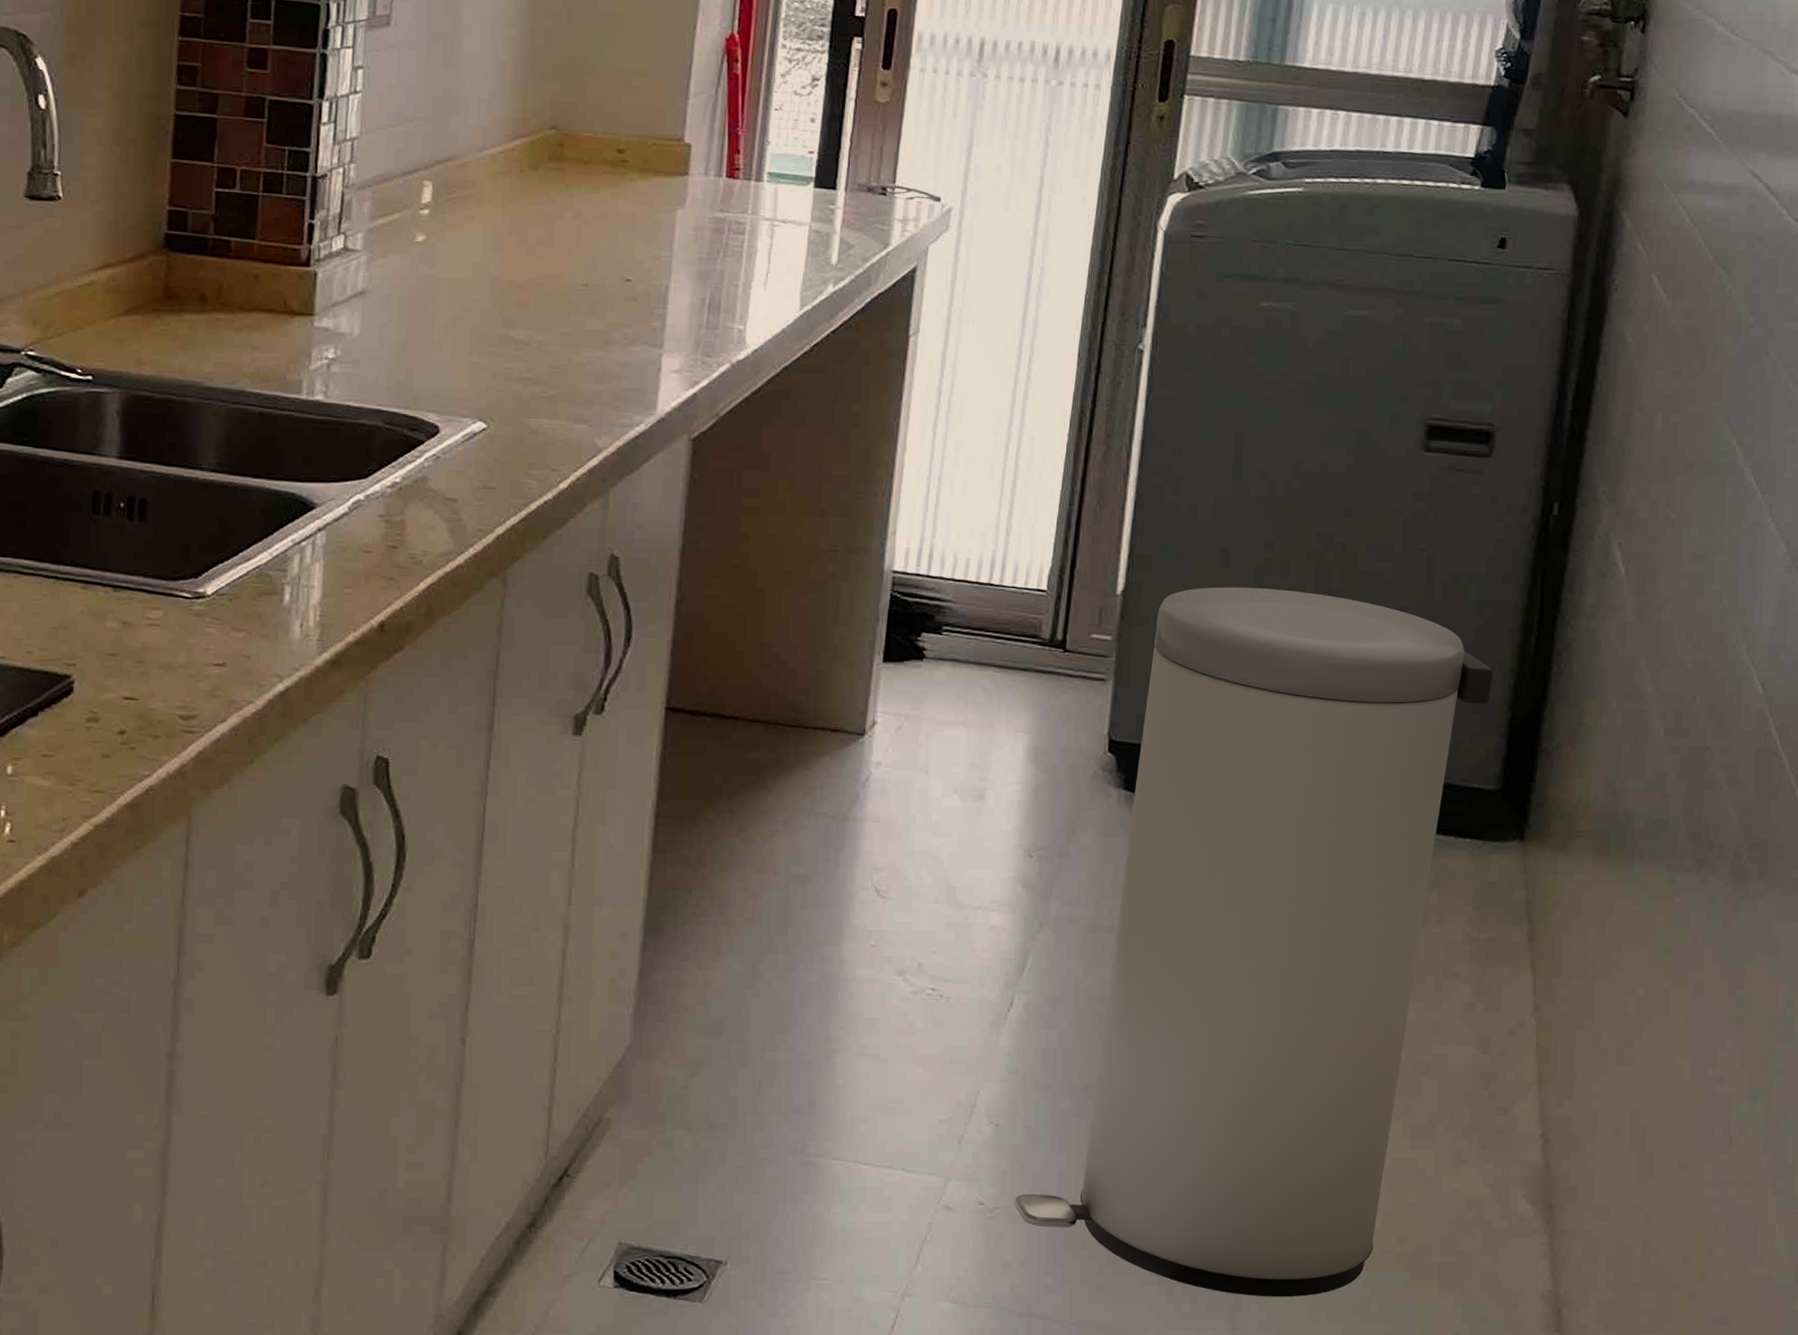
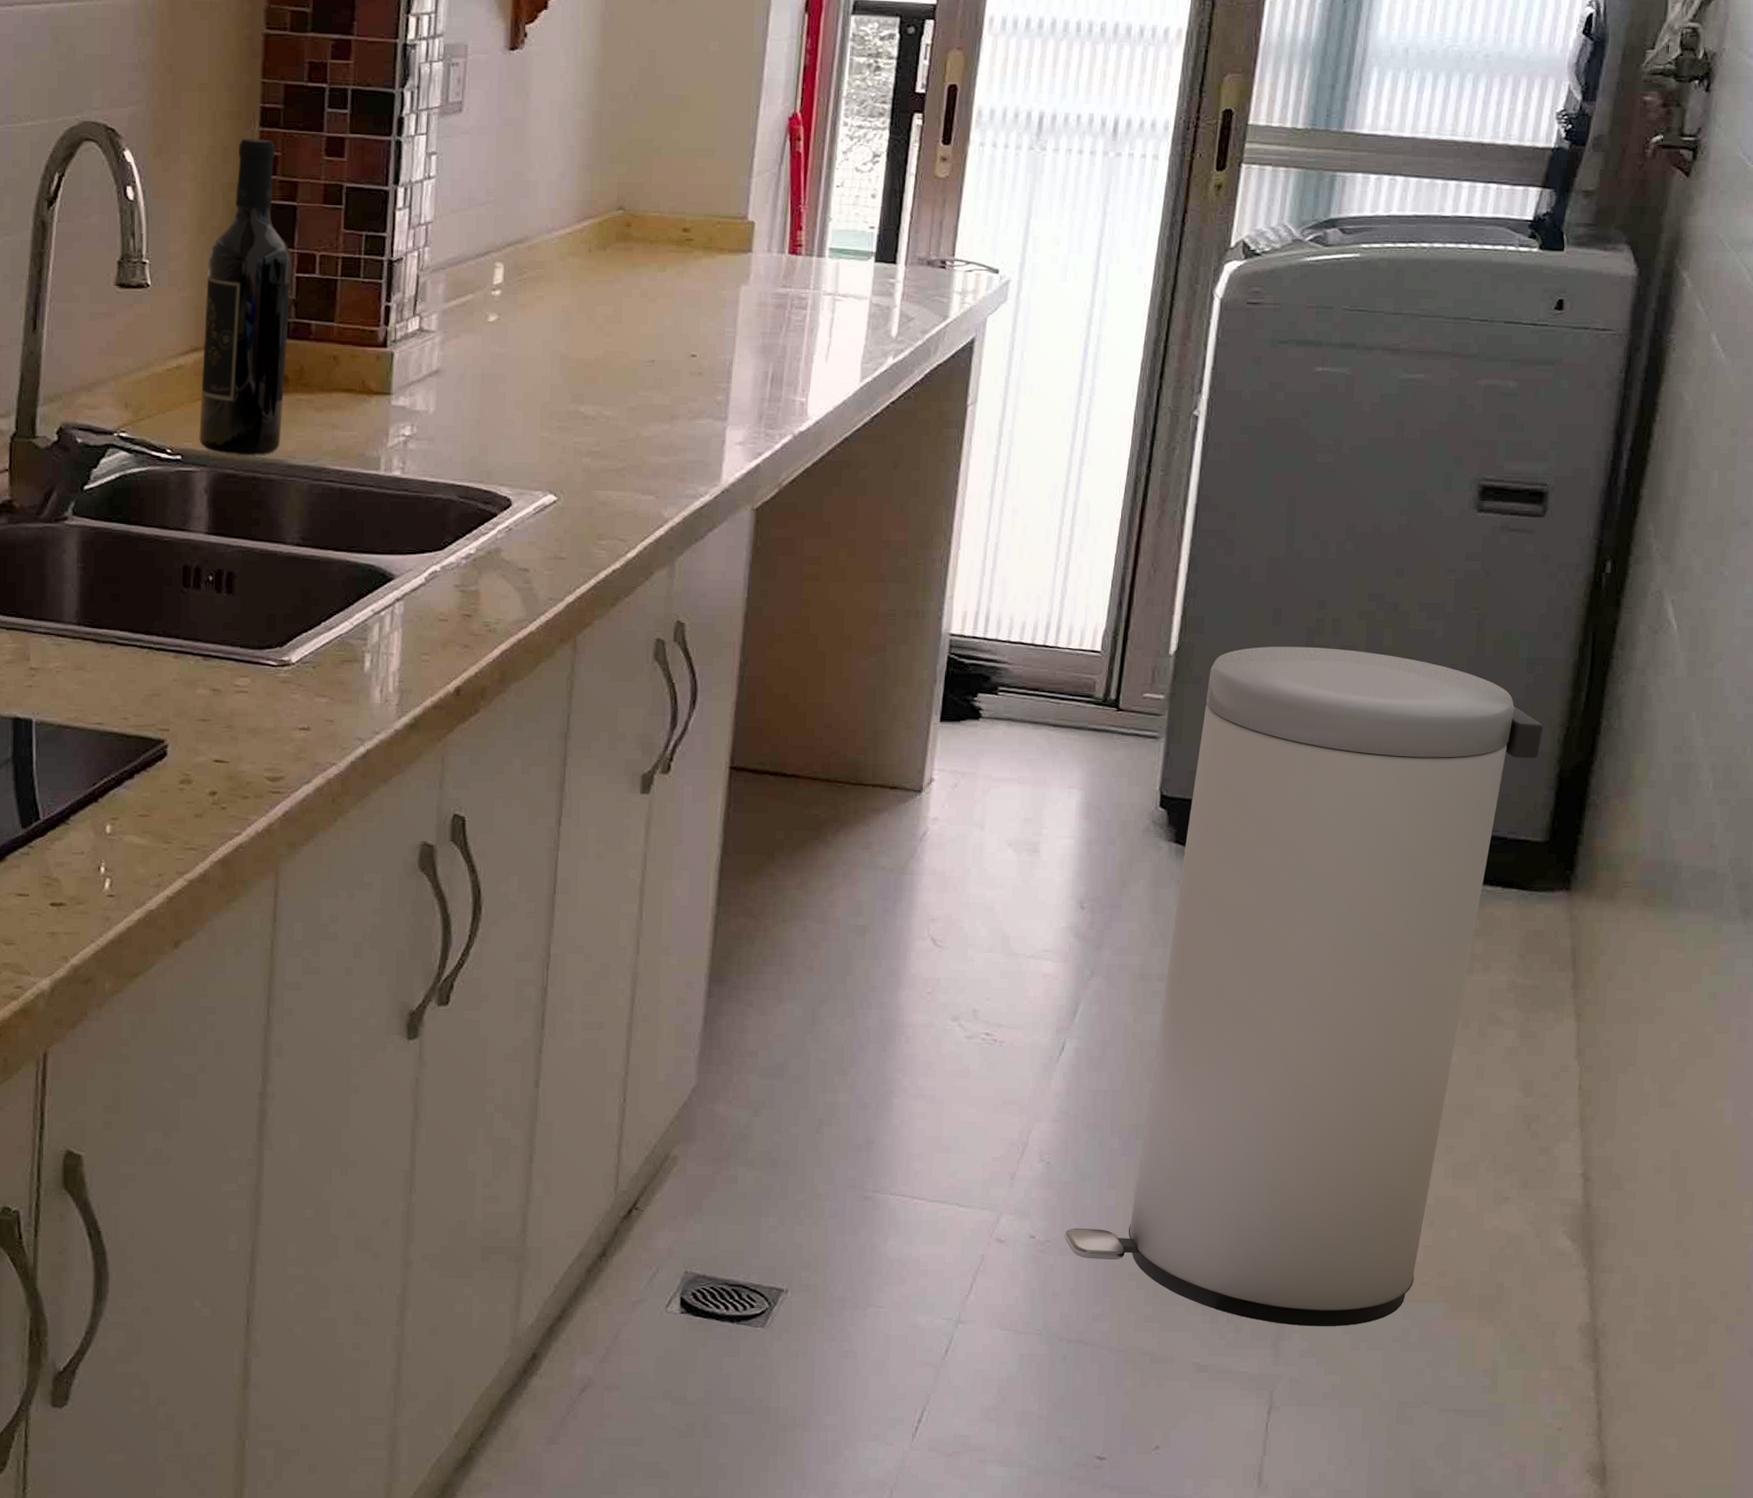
wine bottle: none [111,48,212,376] -> present [199,138,292,455]

